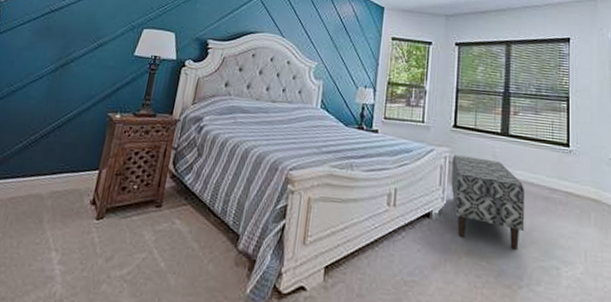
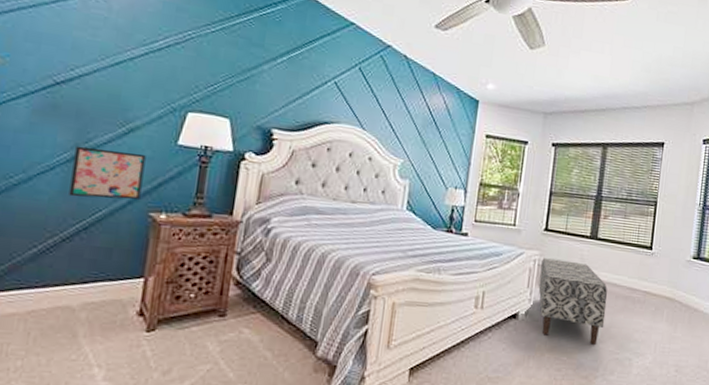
wall art: none [50,59,110,102] -> present [69,145,146,200]

